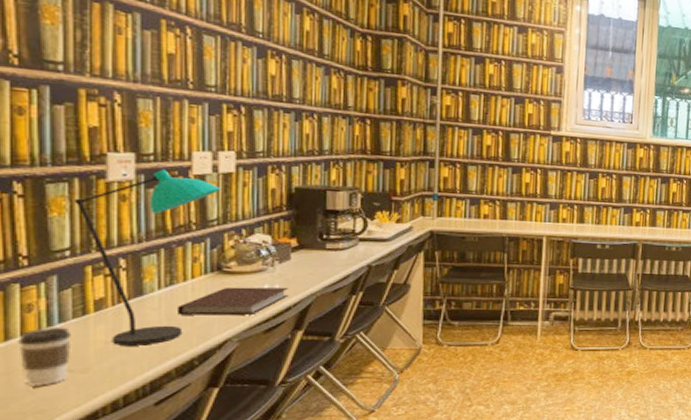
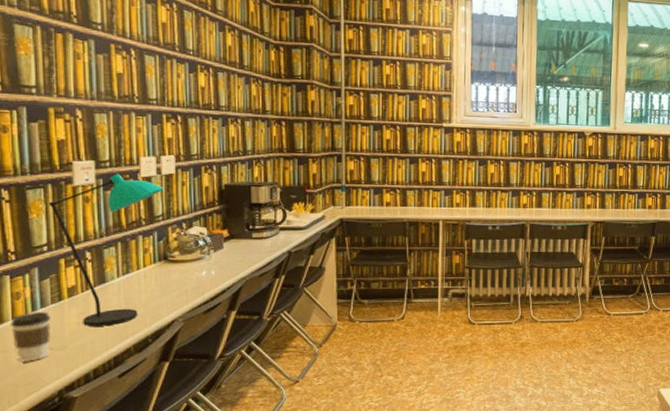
notebook: present [178,287,289,316] -> none [133,272,223,299]

